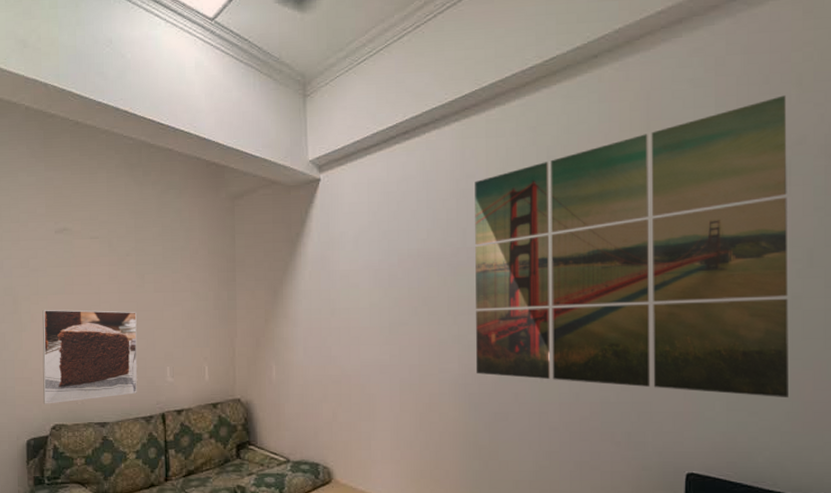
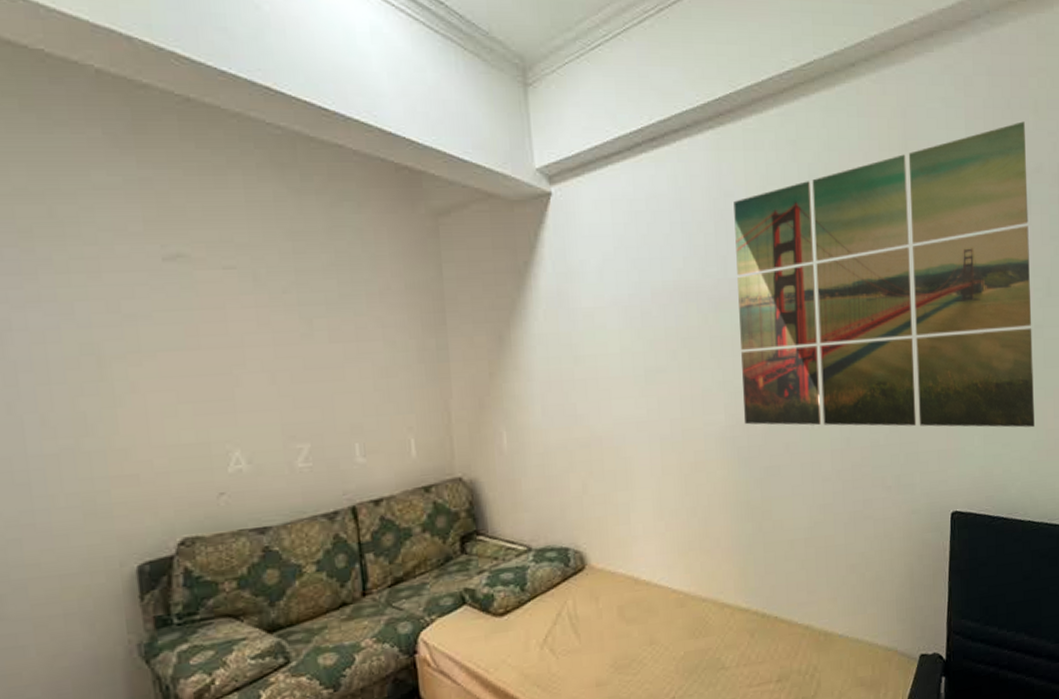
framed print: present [42,310,138,404] -> none [149,370,312,511]

